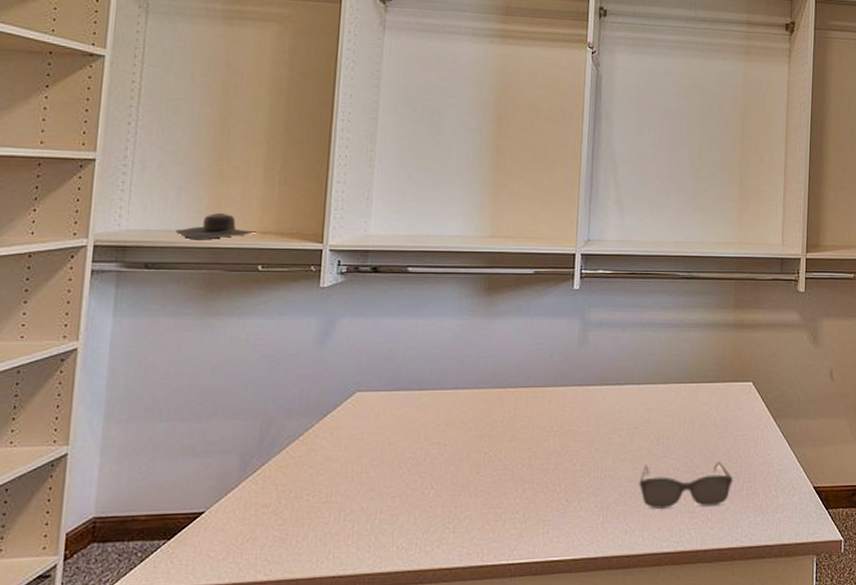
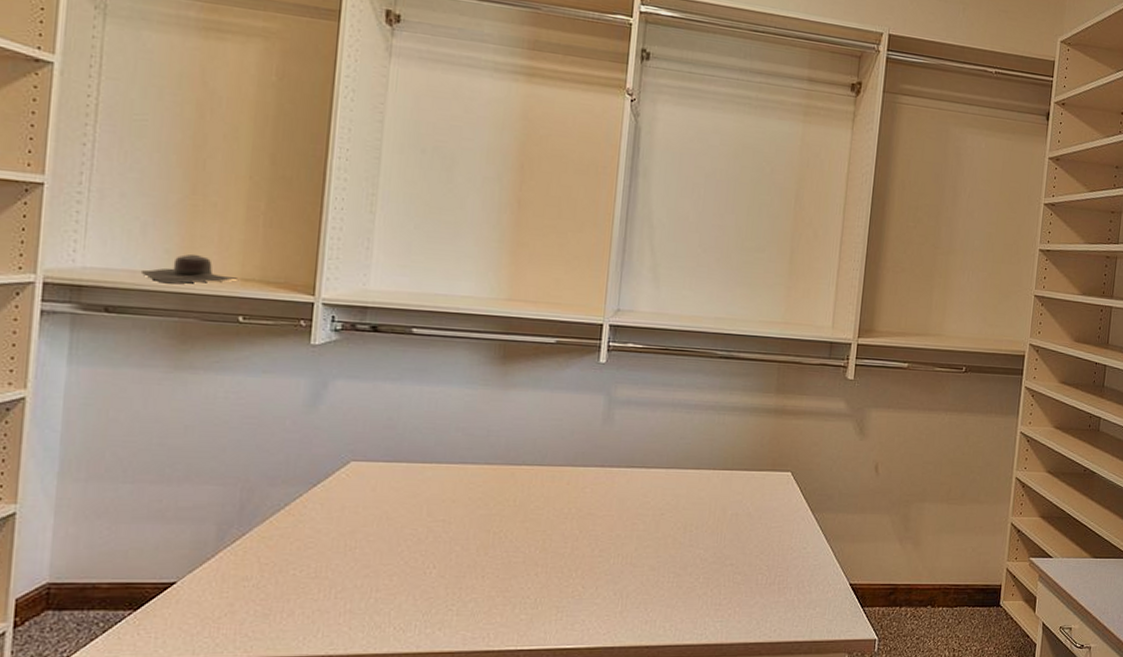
sunglasses: present [638,461,734,510] -> none [661,553,765,600]

